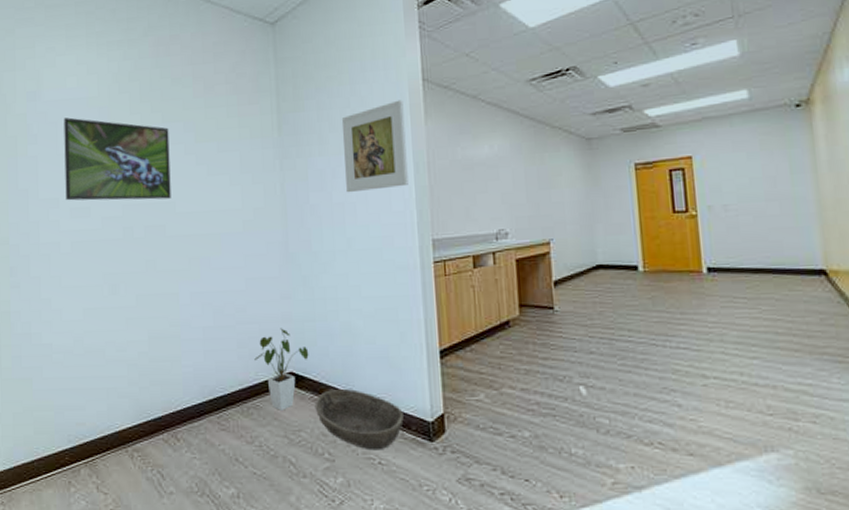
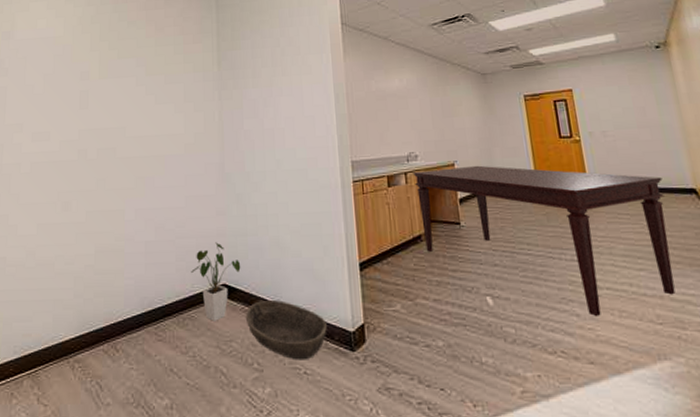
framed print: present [64,117,171,201] -> none [29,54,123,126]
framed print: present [341,100,408,193] -> none [272,40,330,120]
dining table: none [502,244,791,408] -> present [413,165,676,317]

